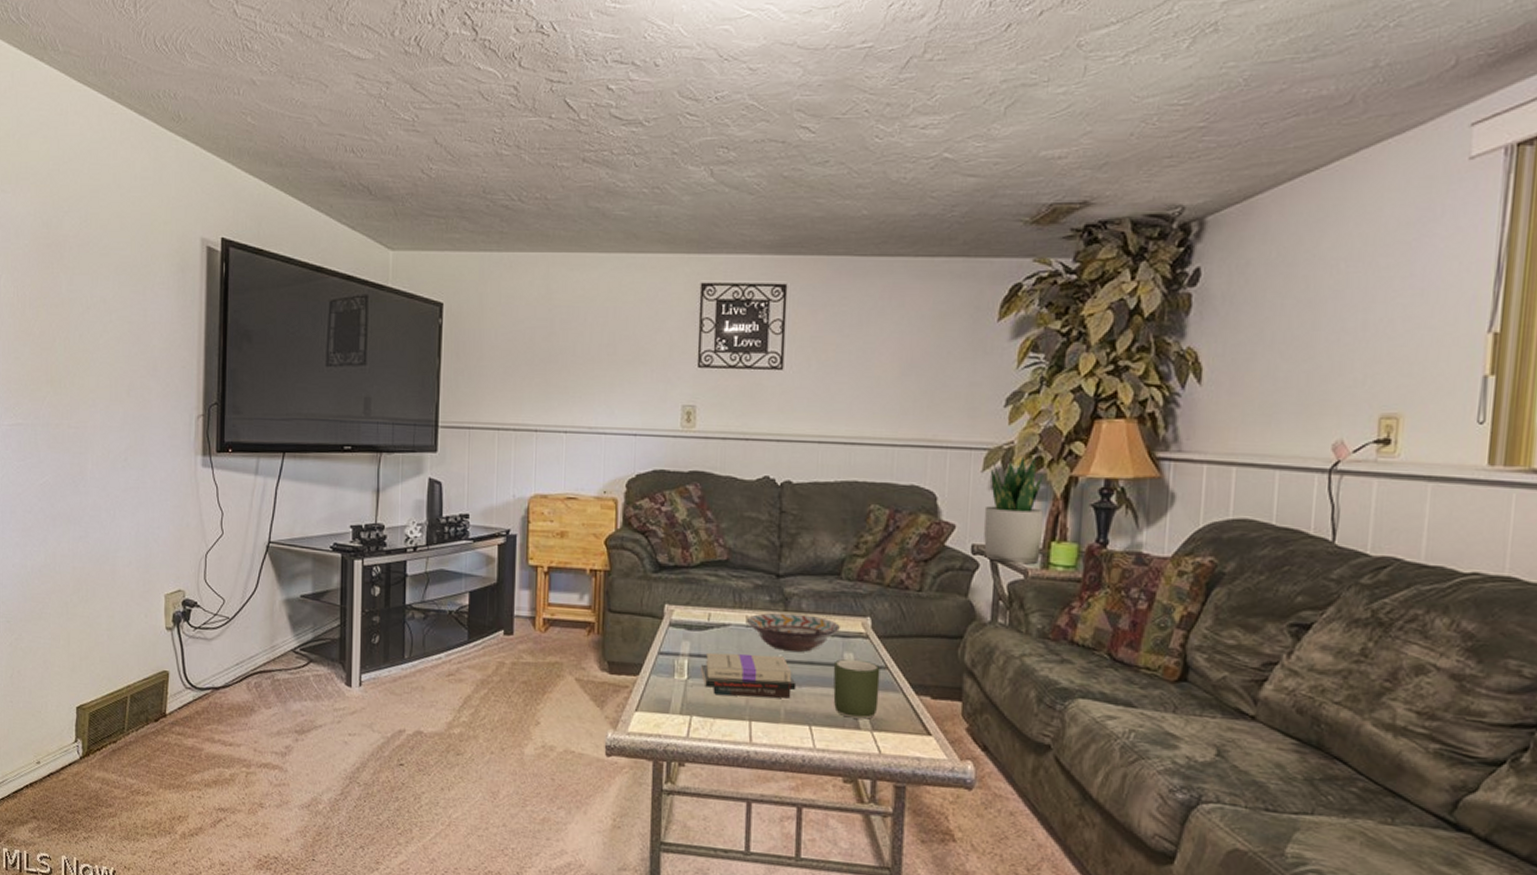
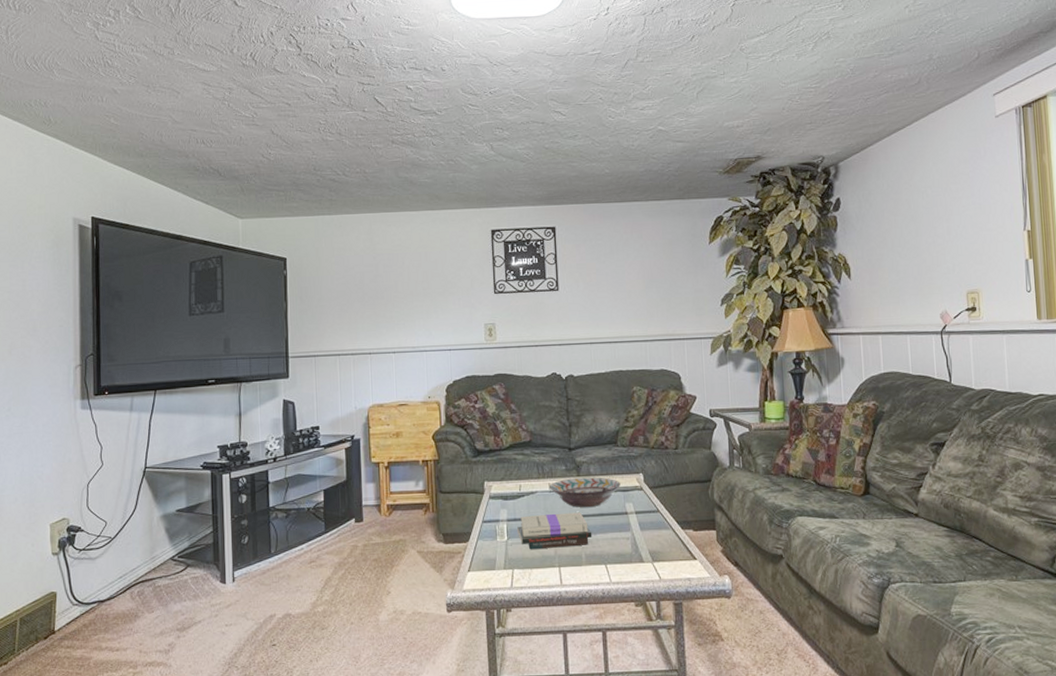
mug: present [833,658,880,719] -> none [618,507,655,554]
planter: present [983,456,1044,565] -> none [715,340,758,421]

